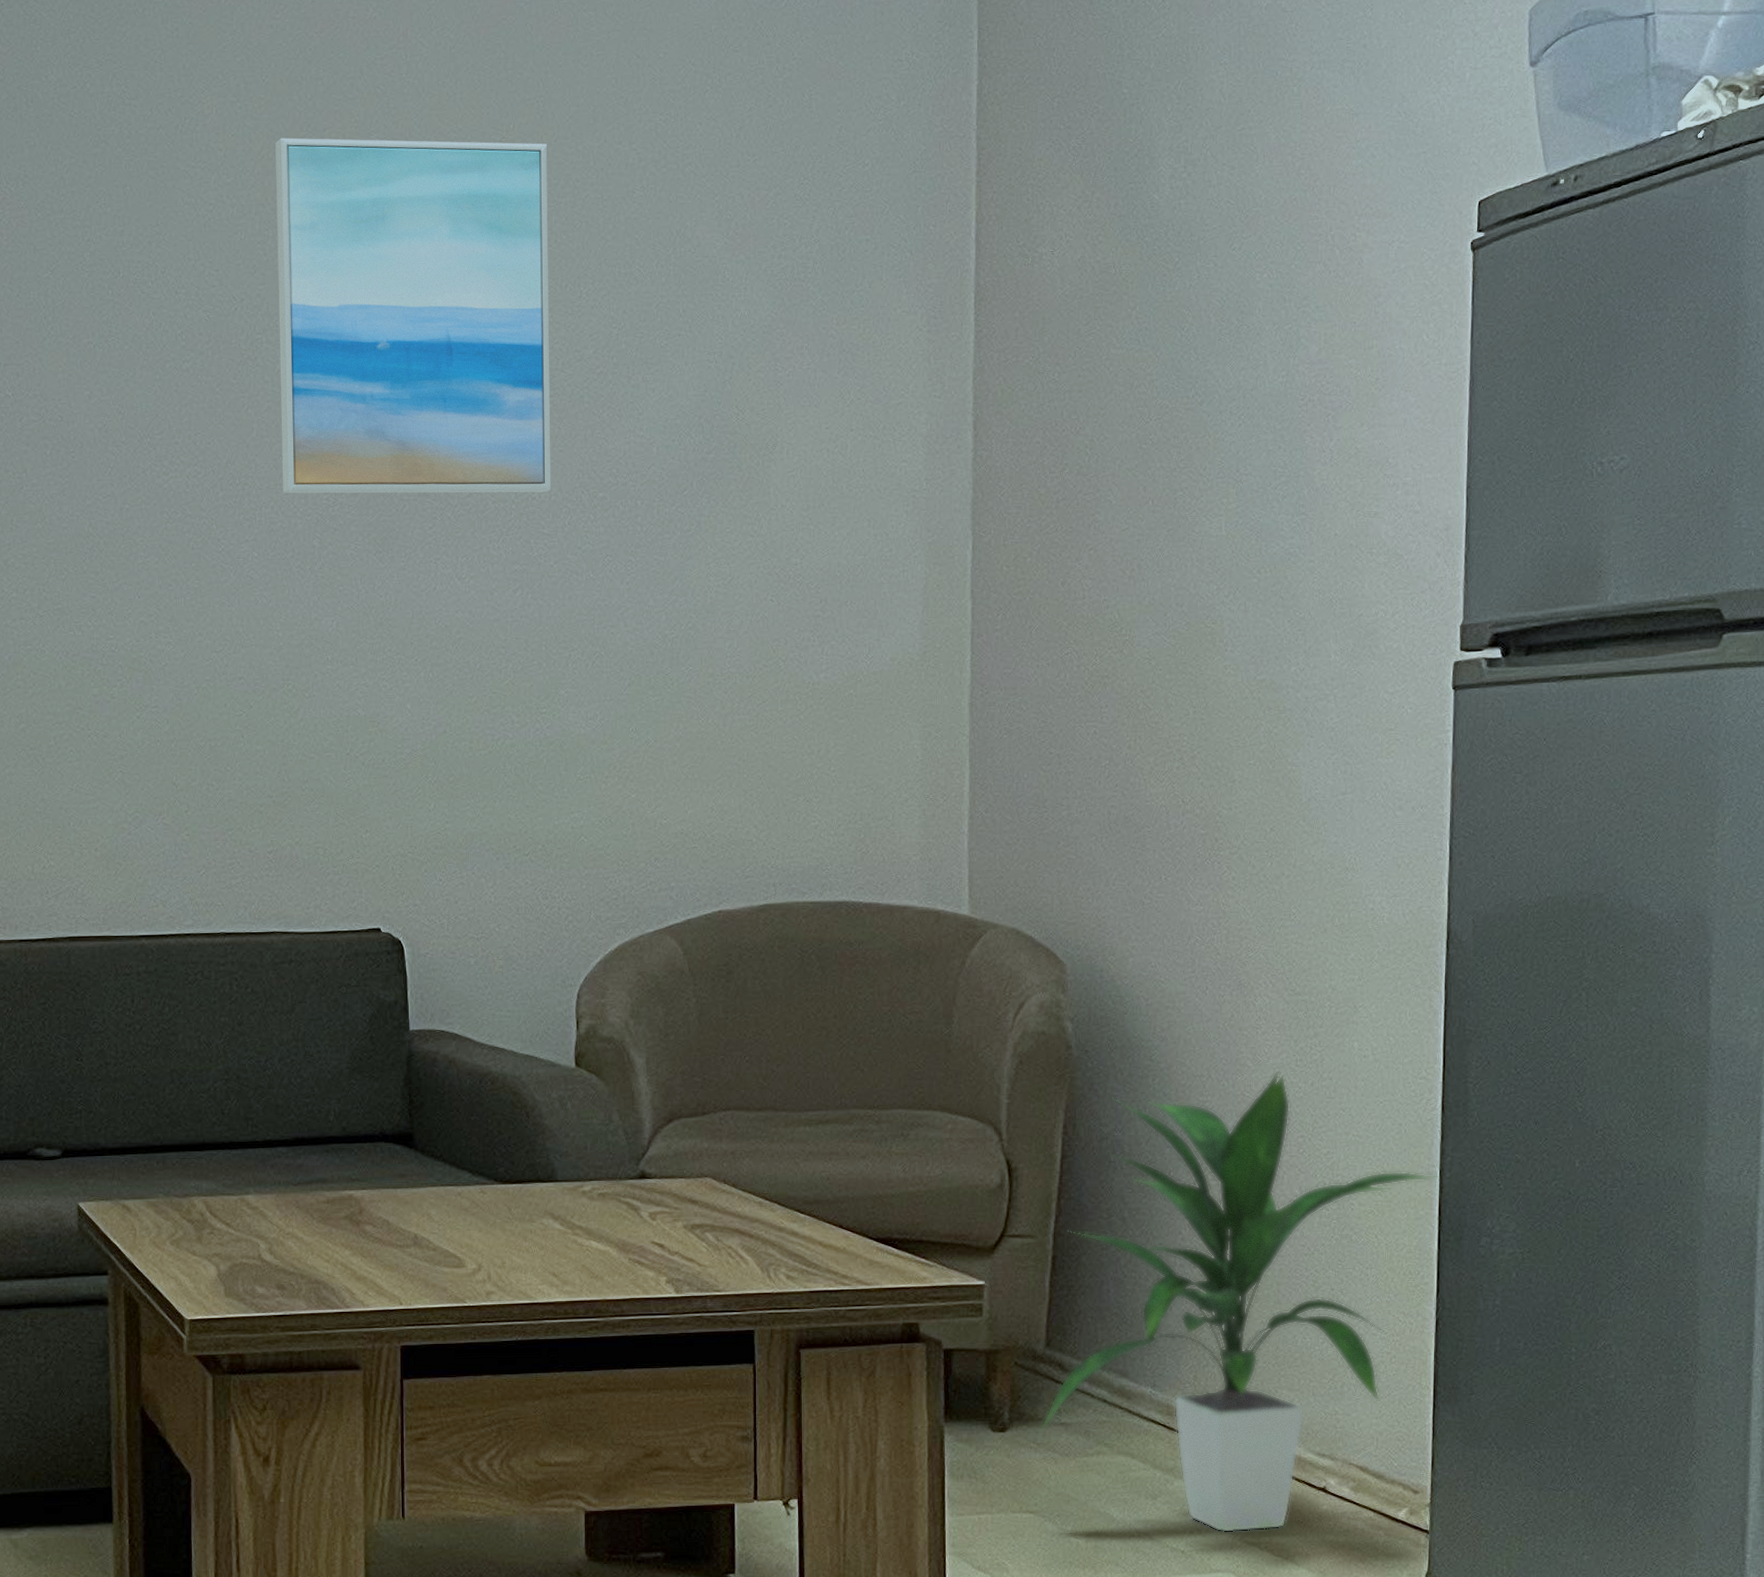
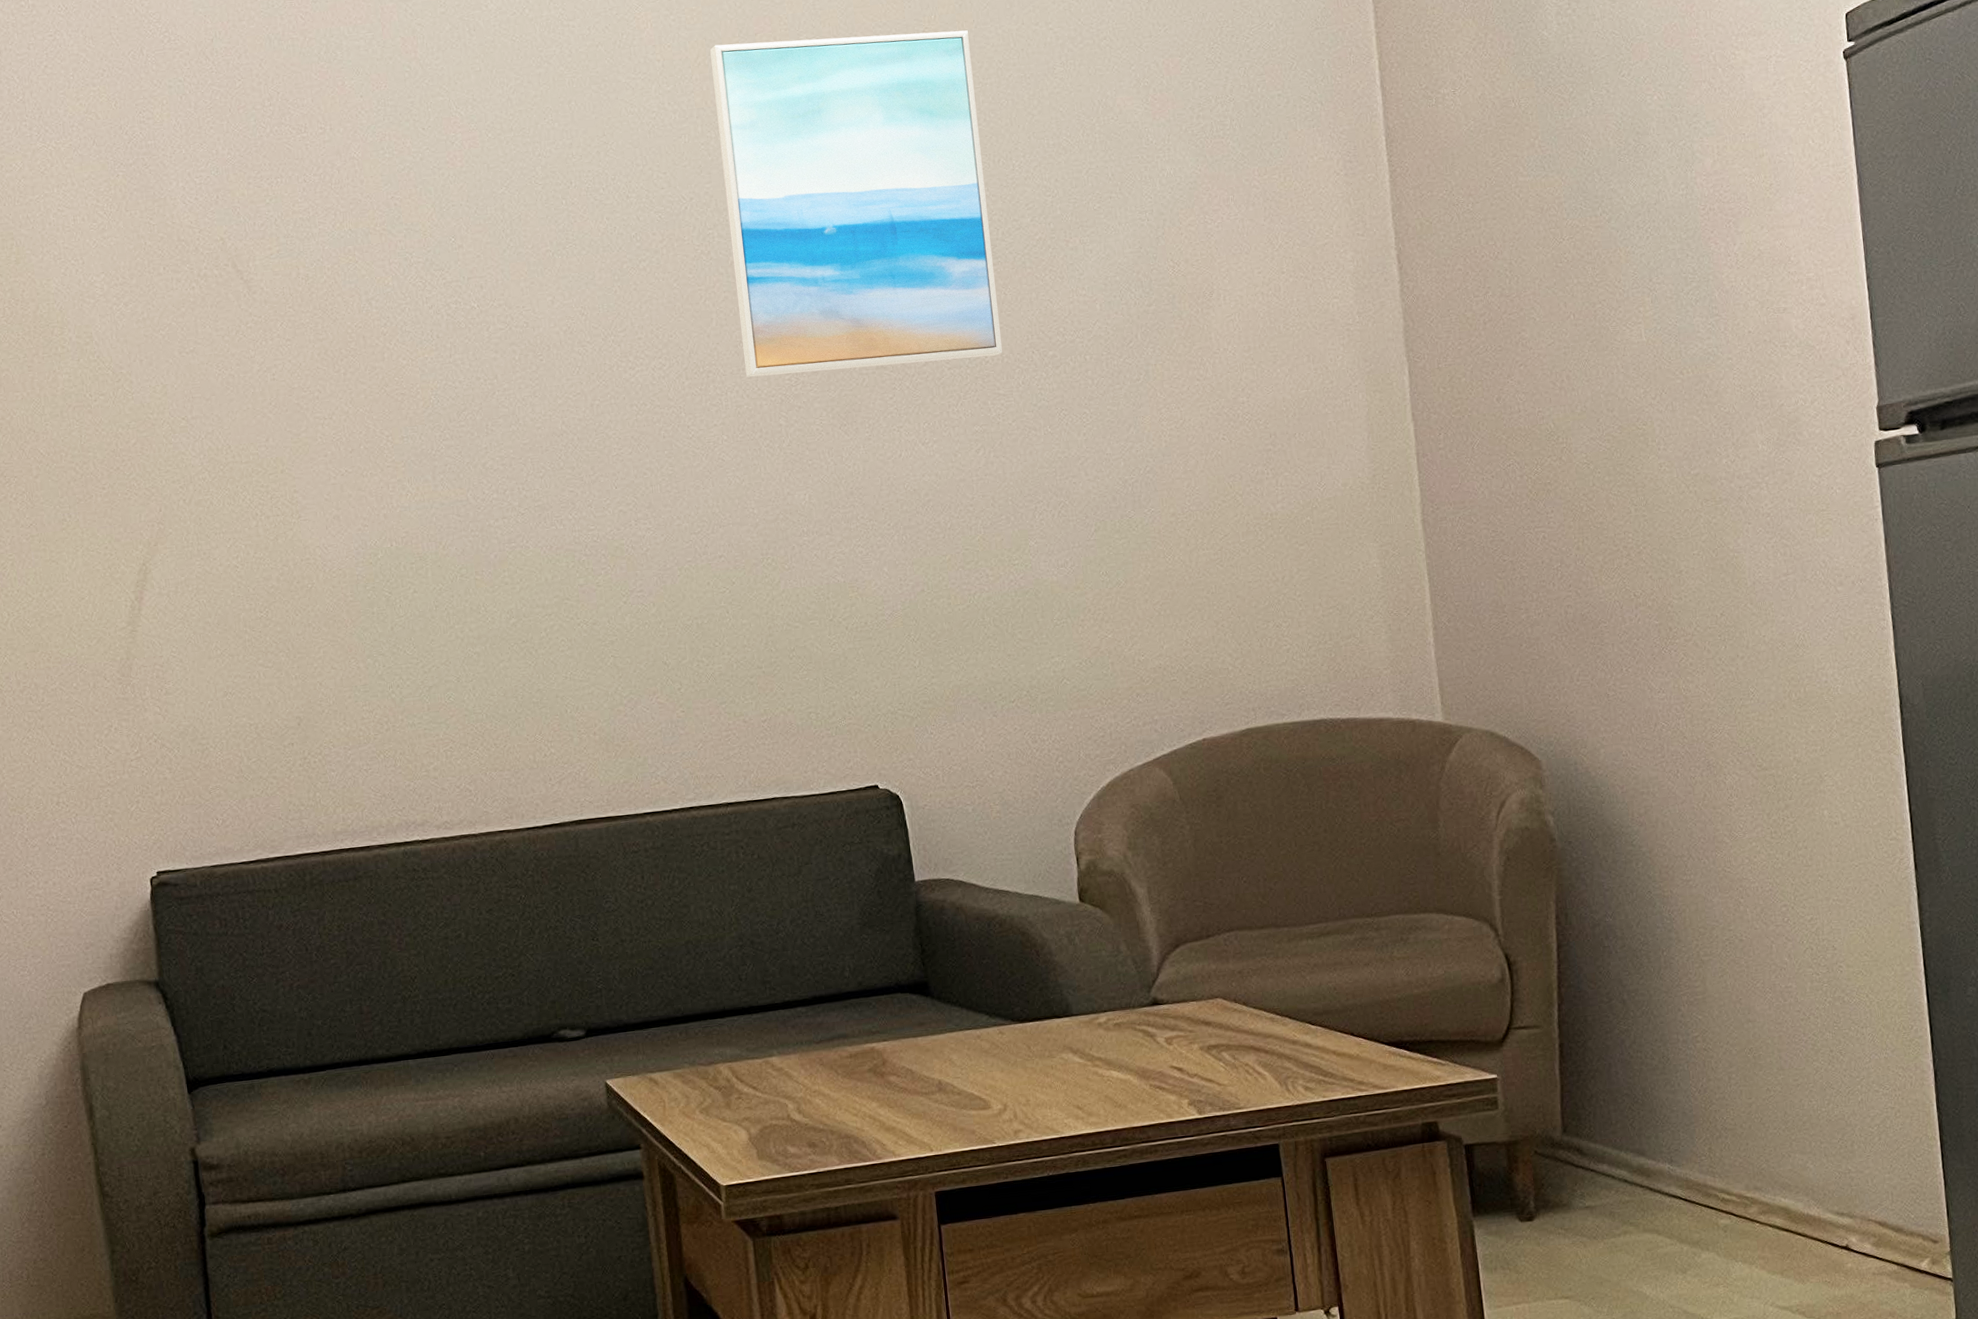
indoor plant: present [1039,1069,1439,1533] -> none [1565,843,1920,1300]

